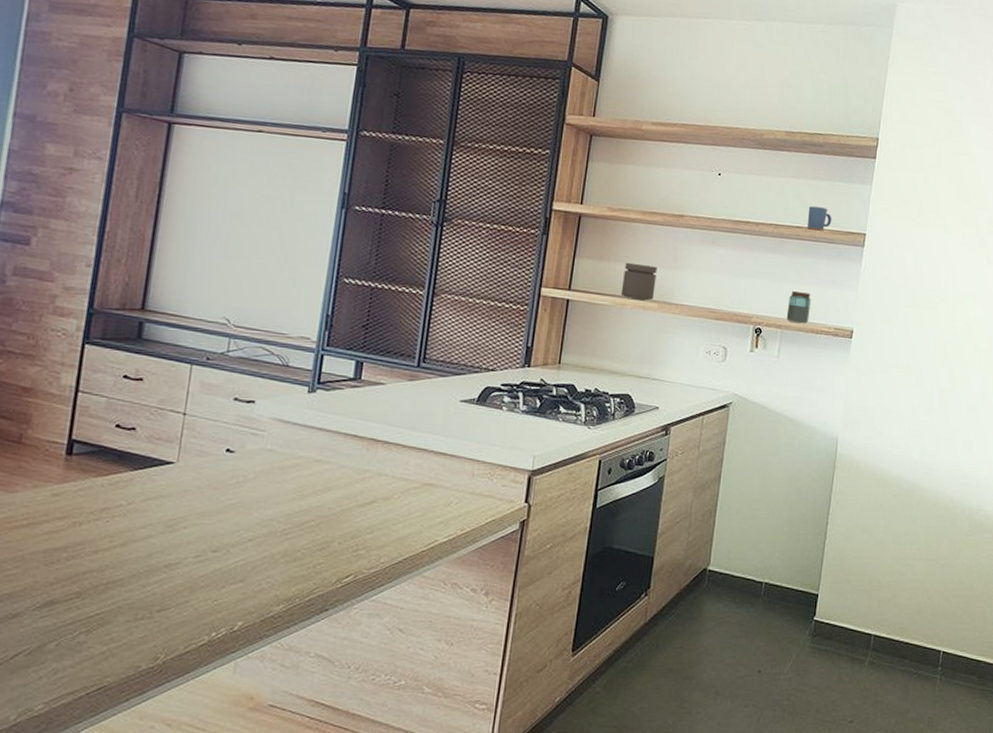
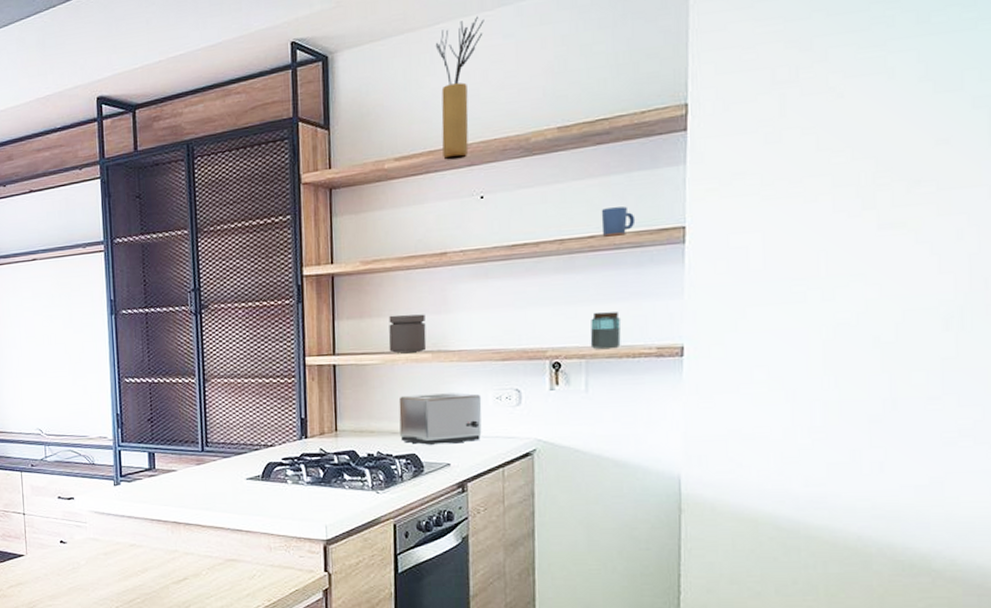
toaster: none [618,338,694,389] -> present [398,392,482,446]
vase: none [693,22,743,138] -> present [435,16,484,160]

